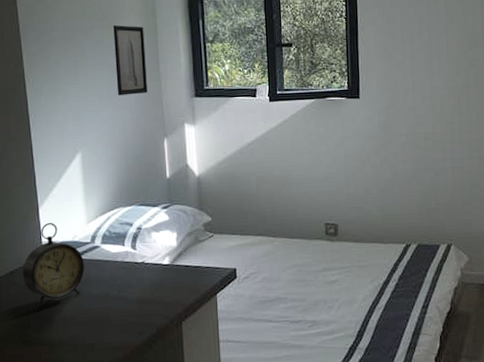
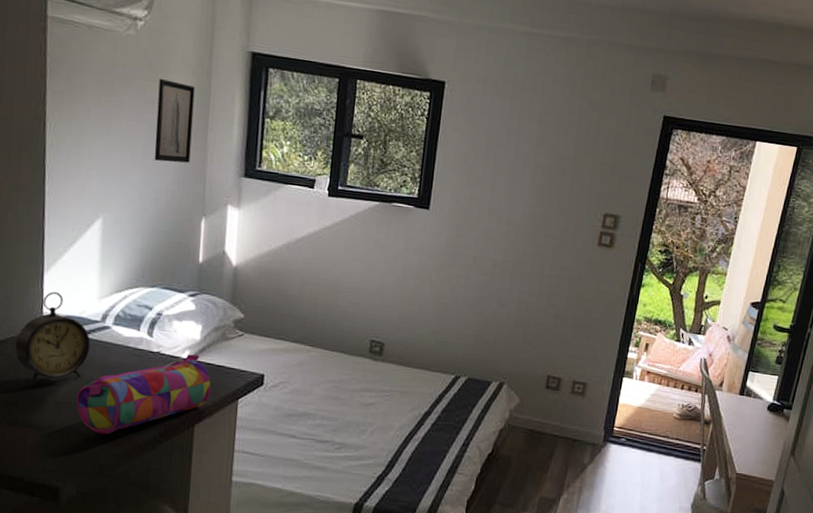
pencil case: none [78,259,192,343] -> present [76,354,211,435]

